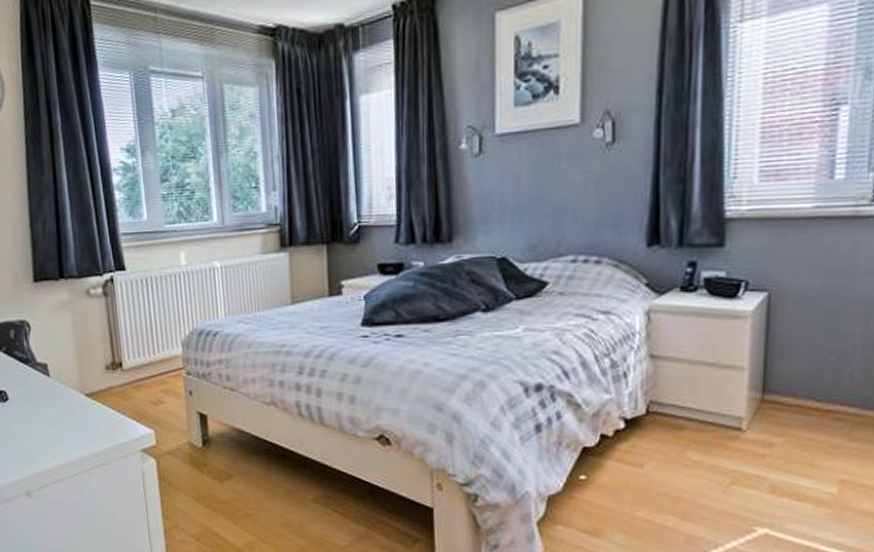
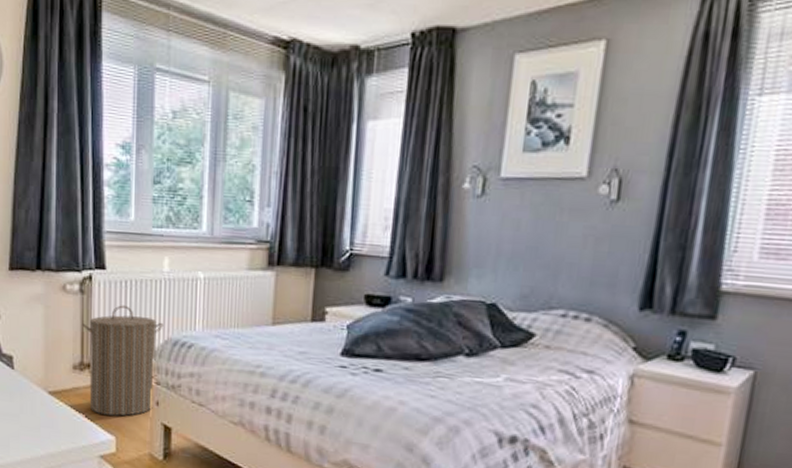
laundry hamper: none [109,302,188,410] -> present [82,305,164,416]

